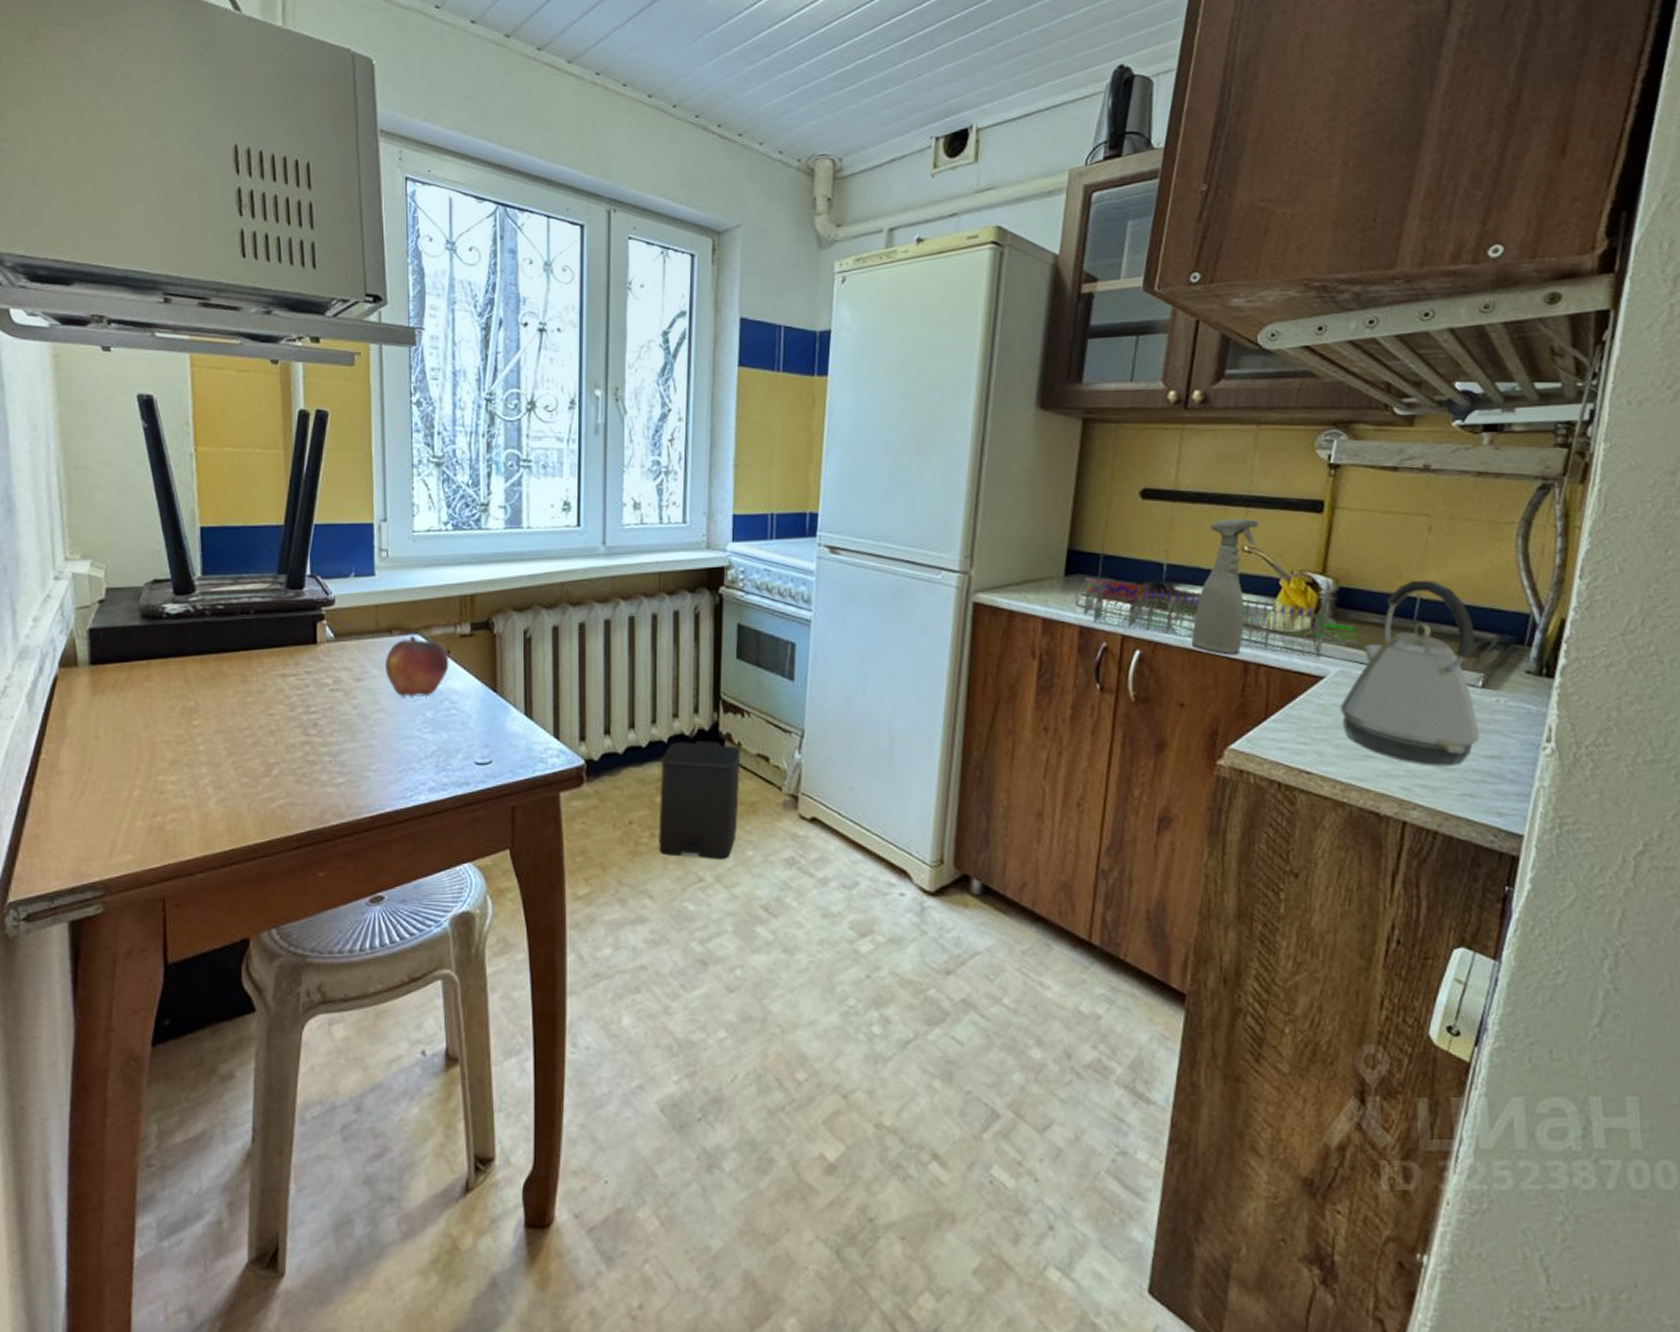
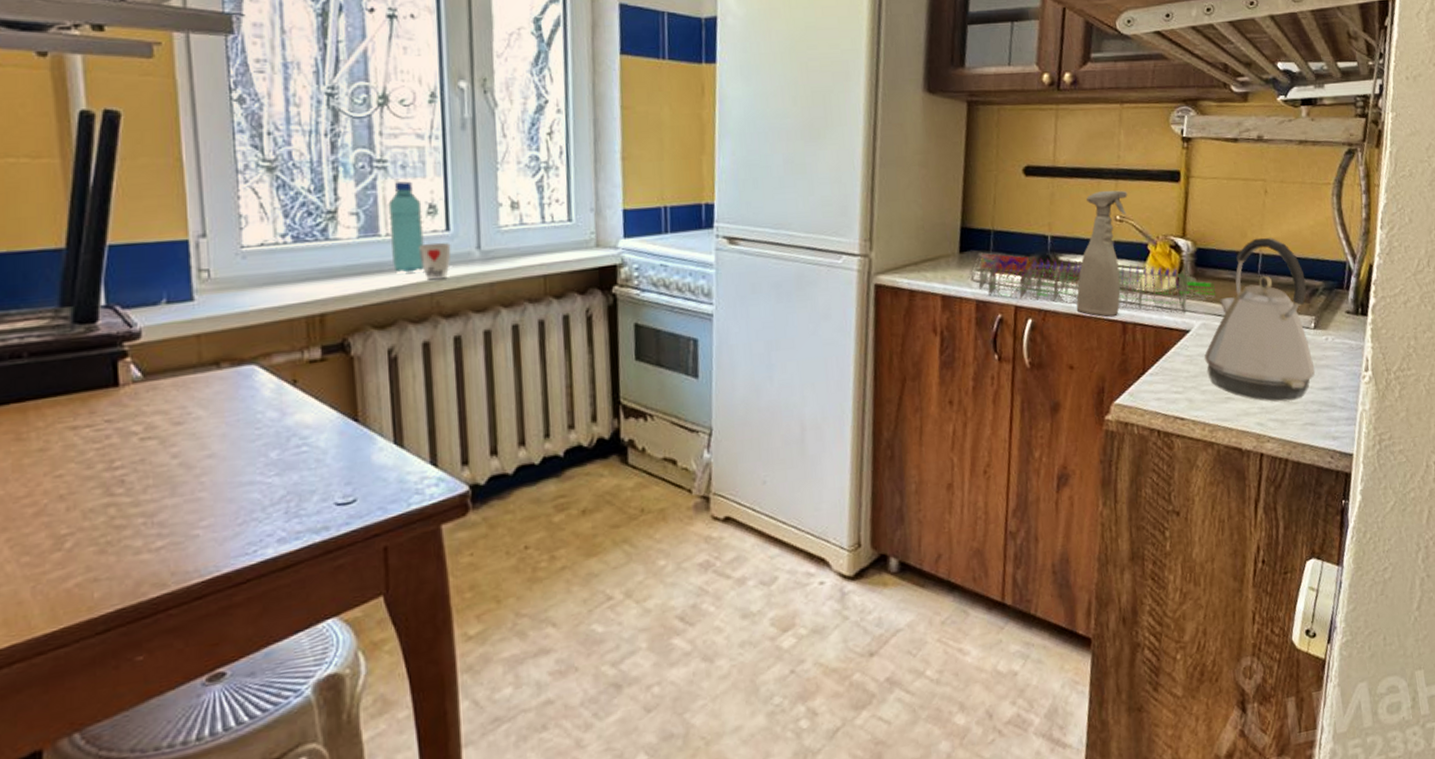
fruit: present [385,635,449,696] -> none [213,366,297,437]
water bottle: none [530,480,558,563] -> present [388,181,424,273]
cup: none [554,536,581,570] -> present [419,242,451,280]
pedal bin: present [658,741,741,859] -> none [557,449,647,577]

